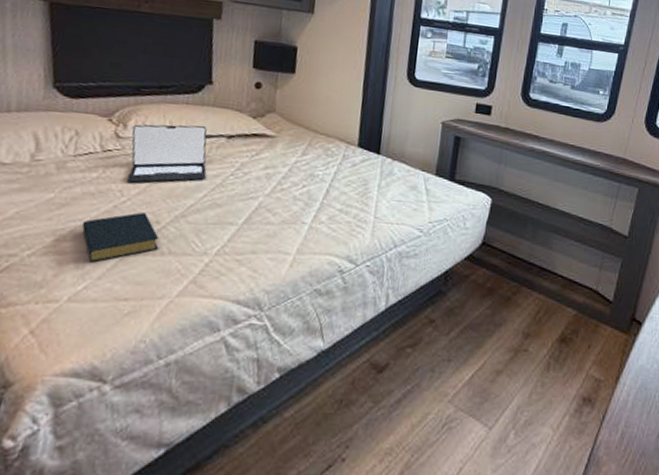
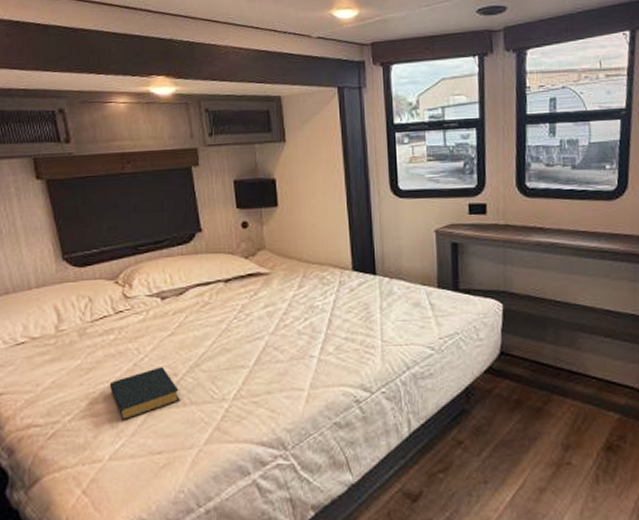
laptop: present [126,124,207,183] -> none [137,275,211,340]

